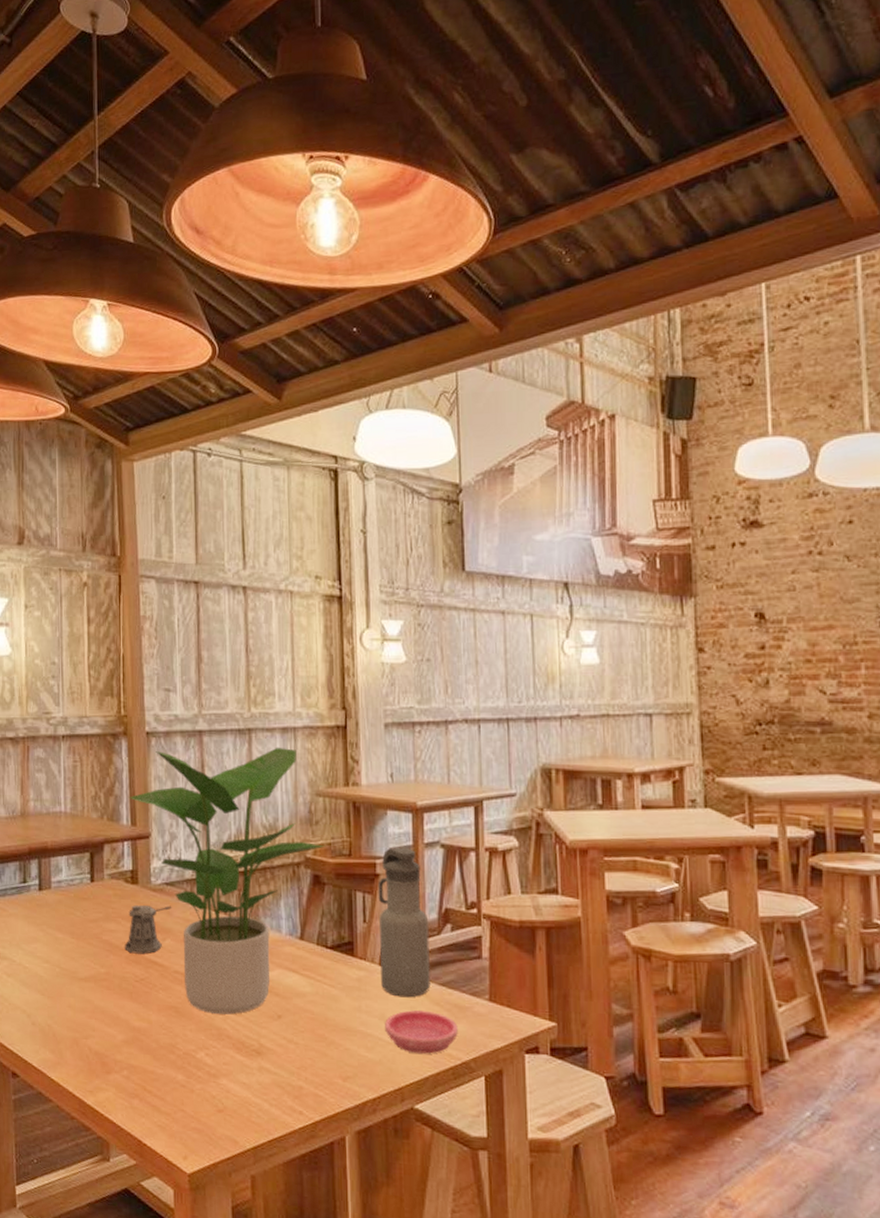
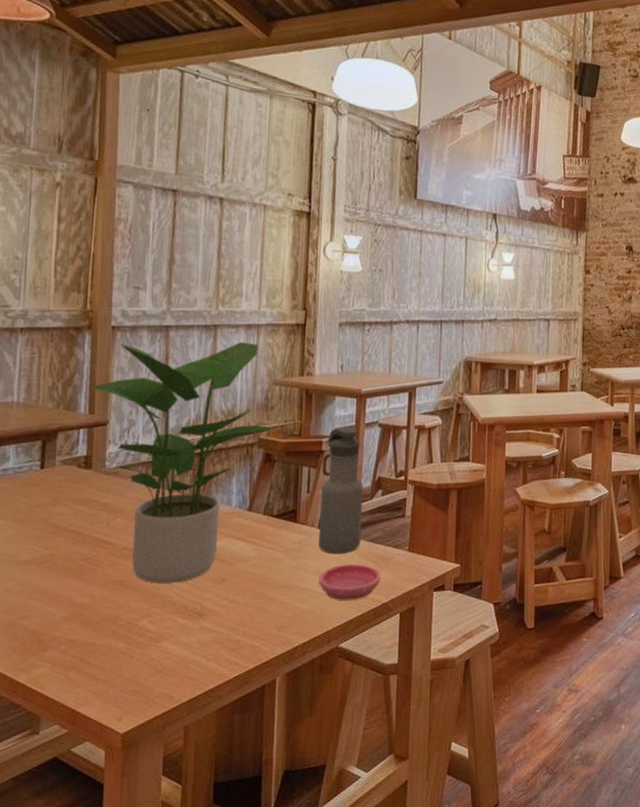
pepper shaker: present [124,904,172,954] -> none [72,487,125,534]

